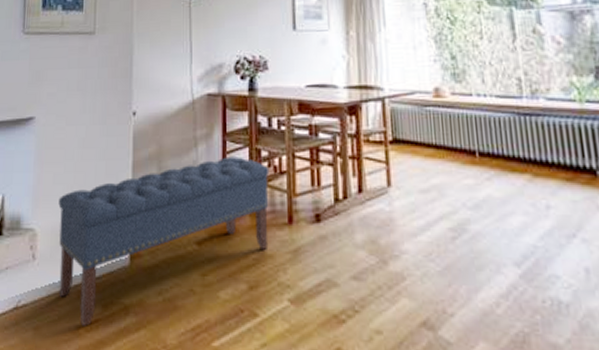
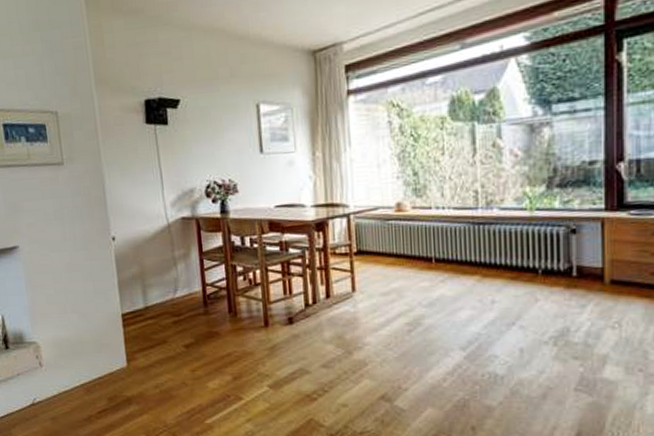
bench: present [58,157,270,326] -> none [54,272,247,415]

